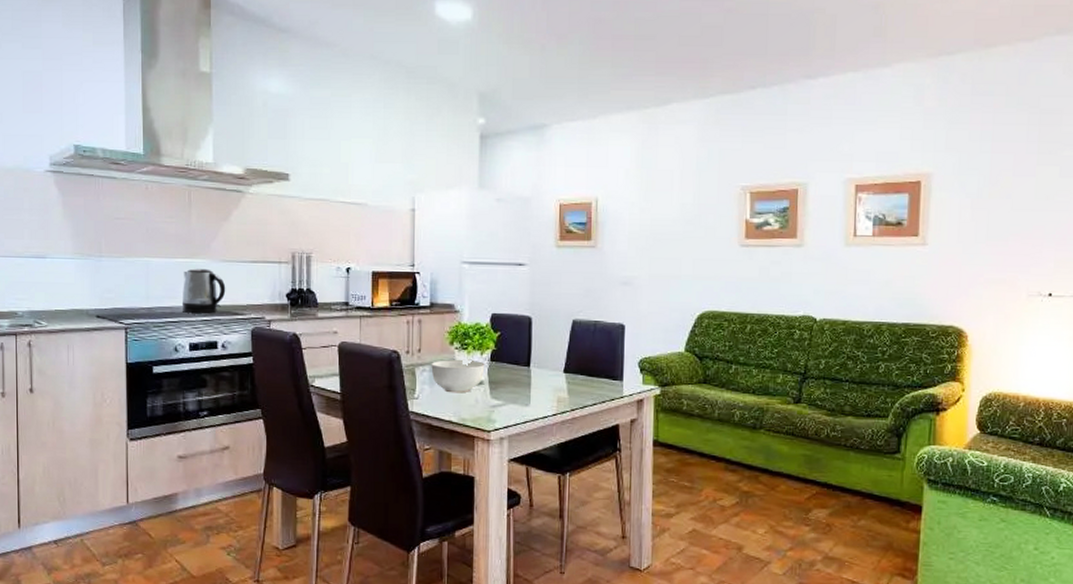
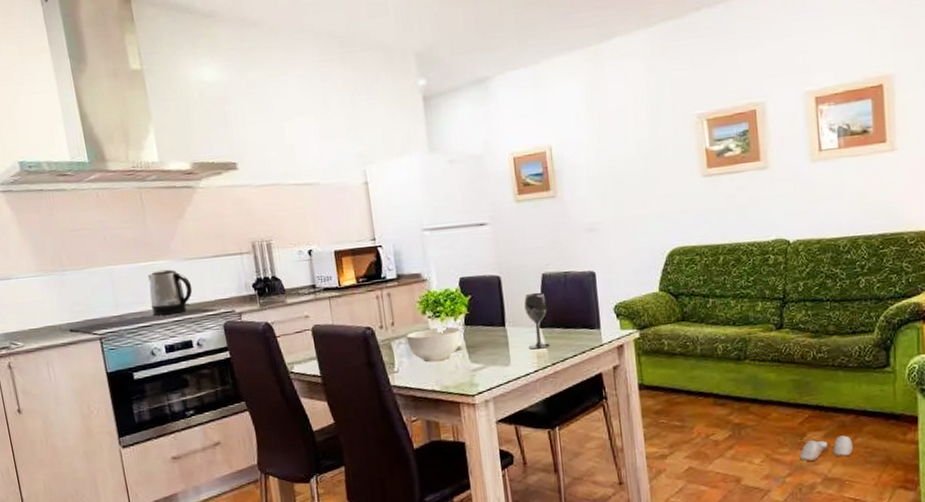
wine glass: none [550,337,573,393] -> present [524,292,549,350]
slippers: none [803,516,857,539] -> present [799,435,854,462]

